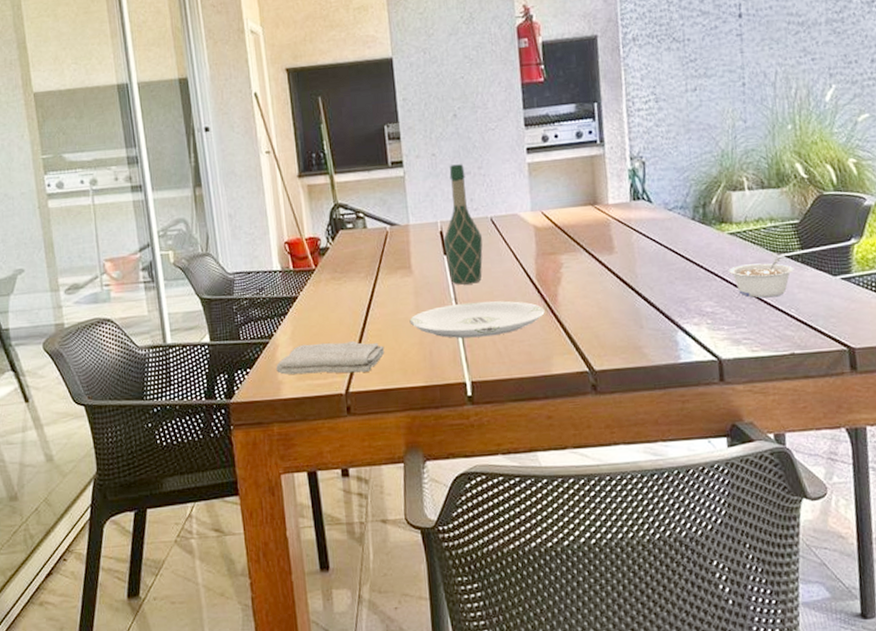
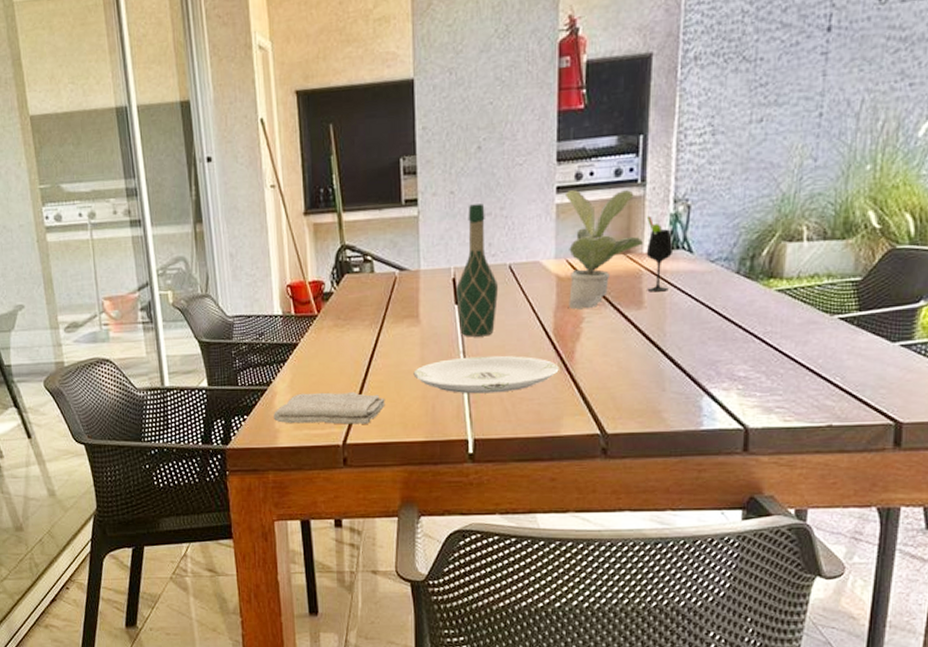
potted plant: none [534,150,608,257] -> present [564,190,643,310]
wine glass: none [608,171,635,238] -> present [646,216,674,291]
legume: present [728,256,794,298] -> none [769,318,847,364]

